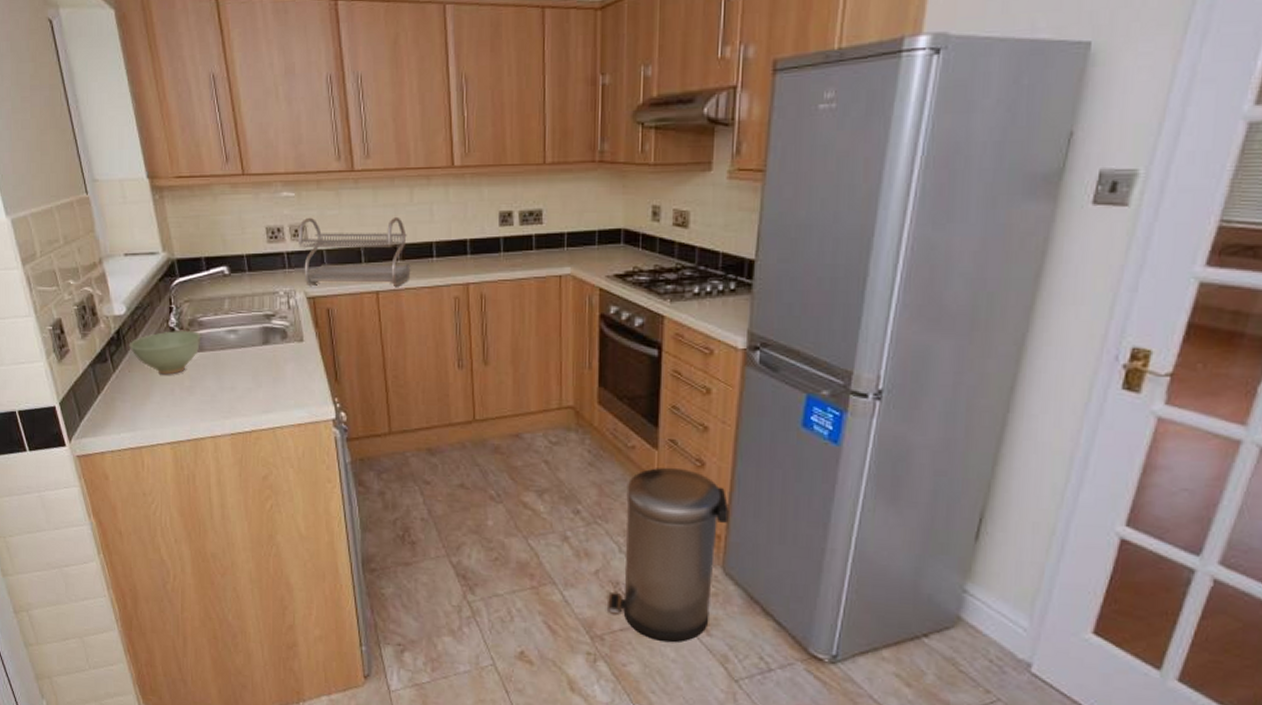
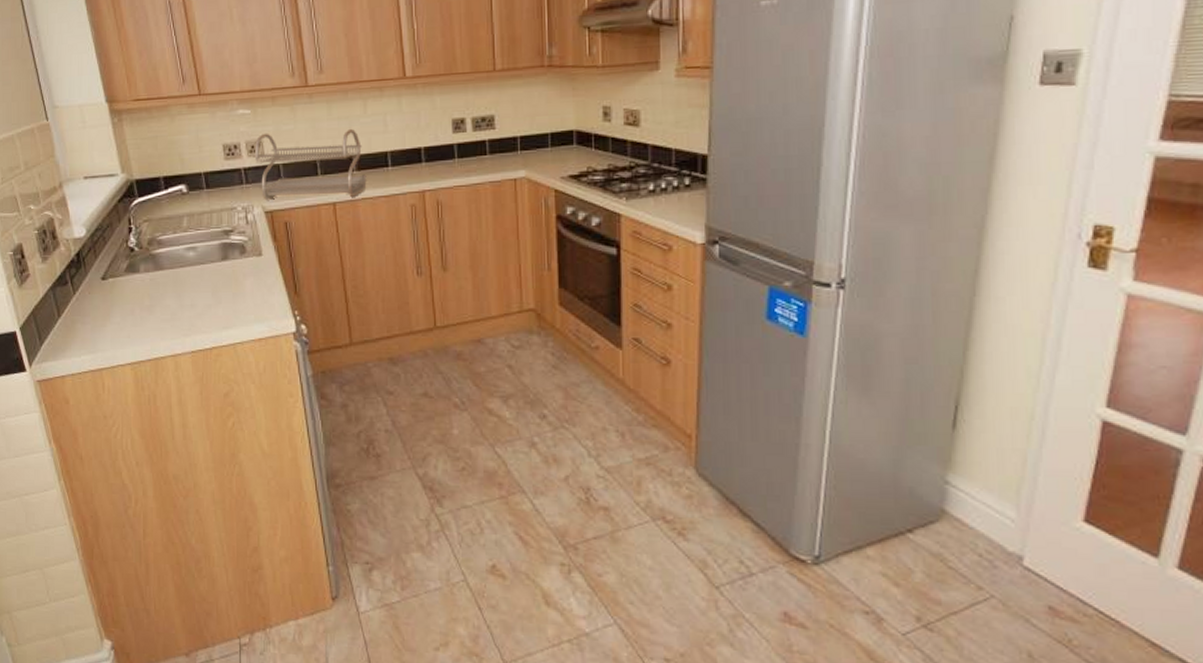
bowl: present [129,330,201,375] -> none [89,249,161,295]
pedal bin: present [608,467,729,643] -> none [579,366,699,550]

